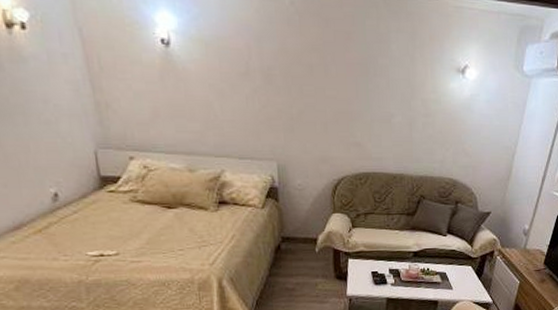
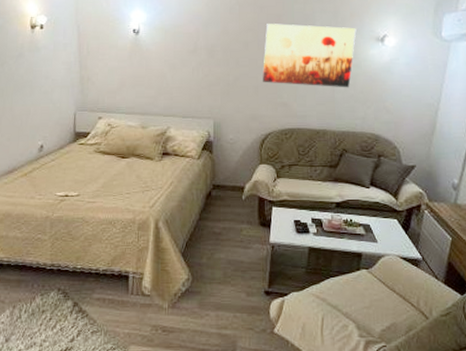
wall art: none [332,43,436,127] -> present [263,24,357,88]

